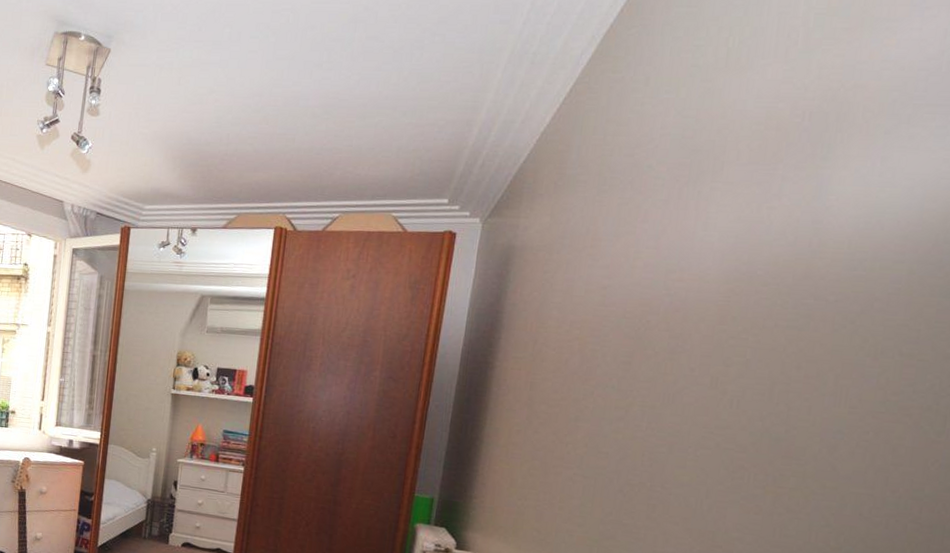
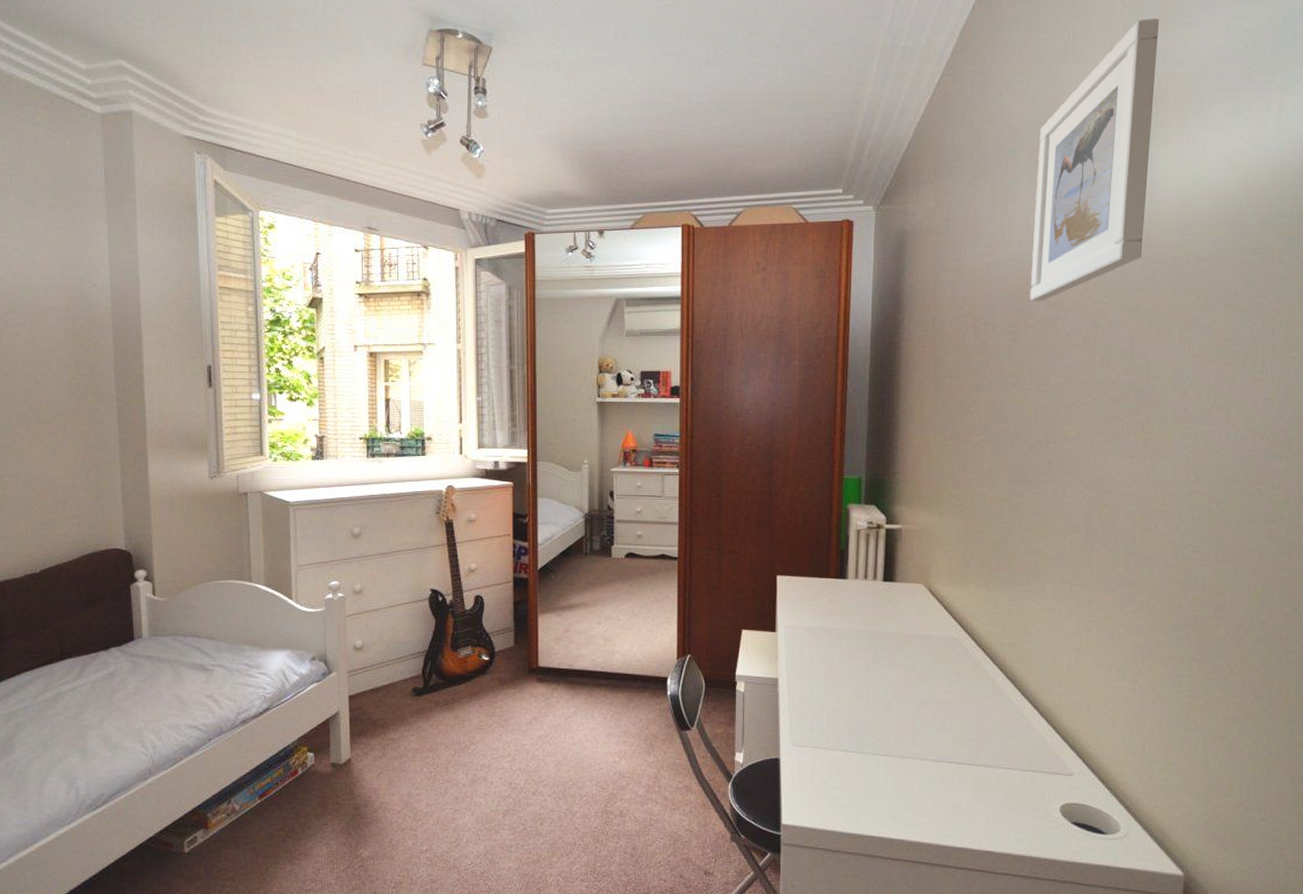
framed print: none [651,22,854,332] -> present [1030,18,1159,301]

